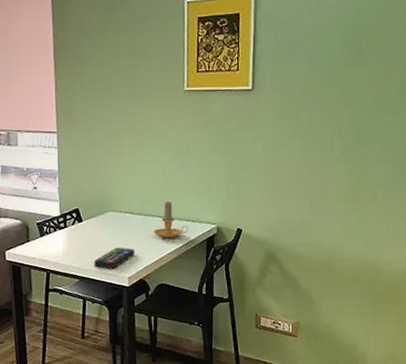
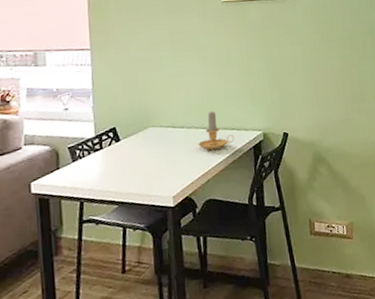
remote control: present [94,247,135,270] -> none [134,164,179,190]

